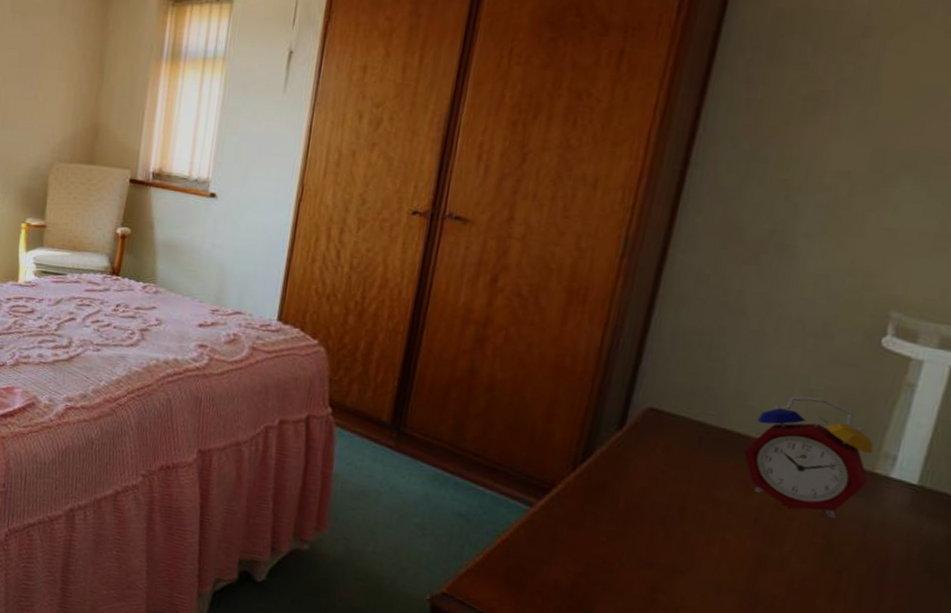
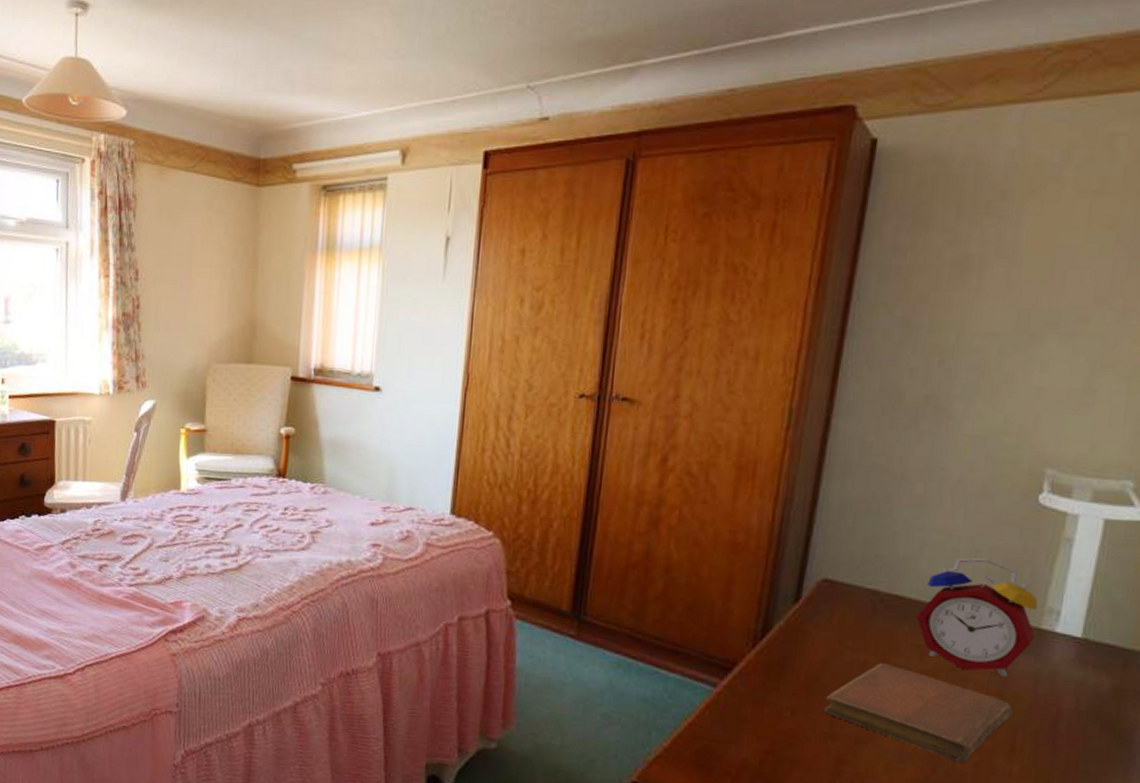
notebook: none [641,495,840,601] -> present [824,663,1013,763]

